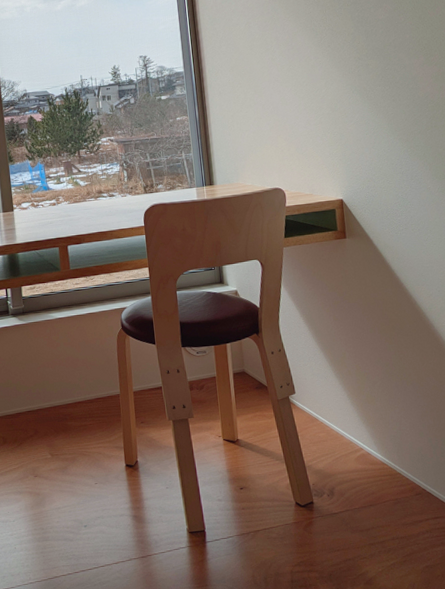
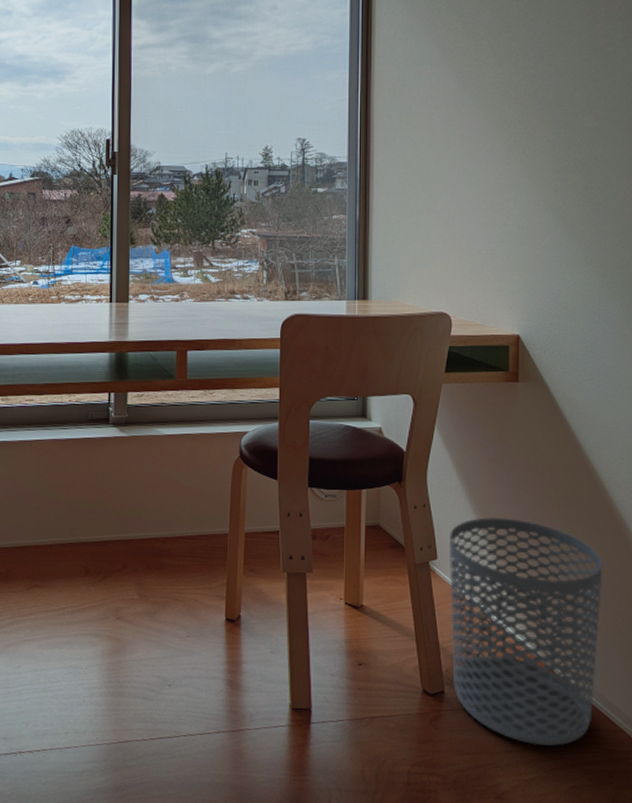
waste bin: none [303,351,437,536] -> present [448,516,603,746]

